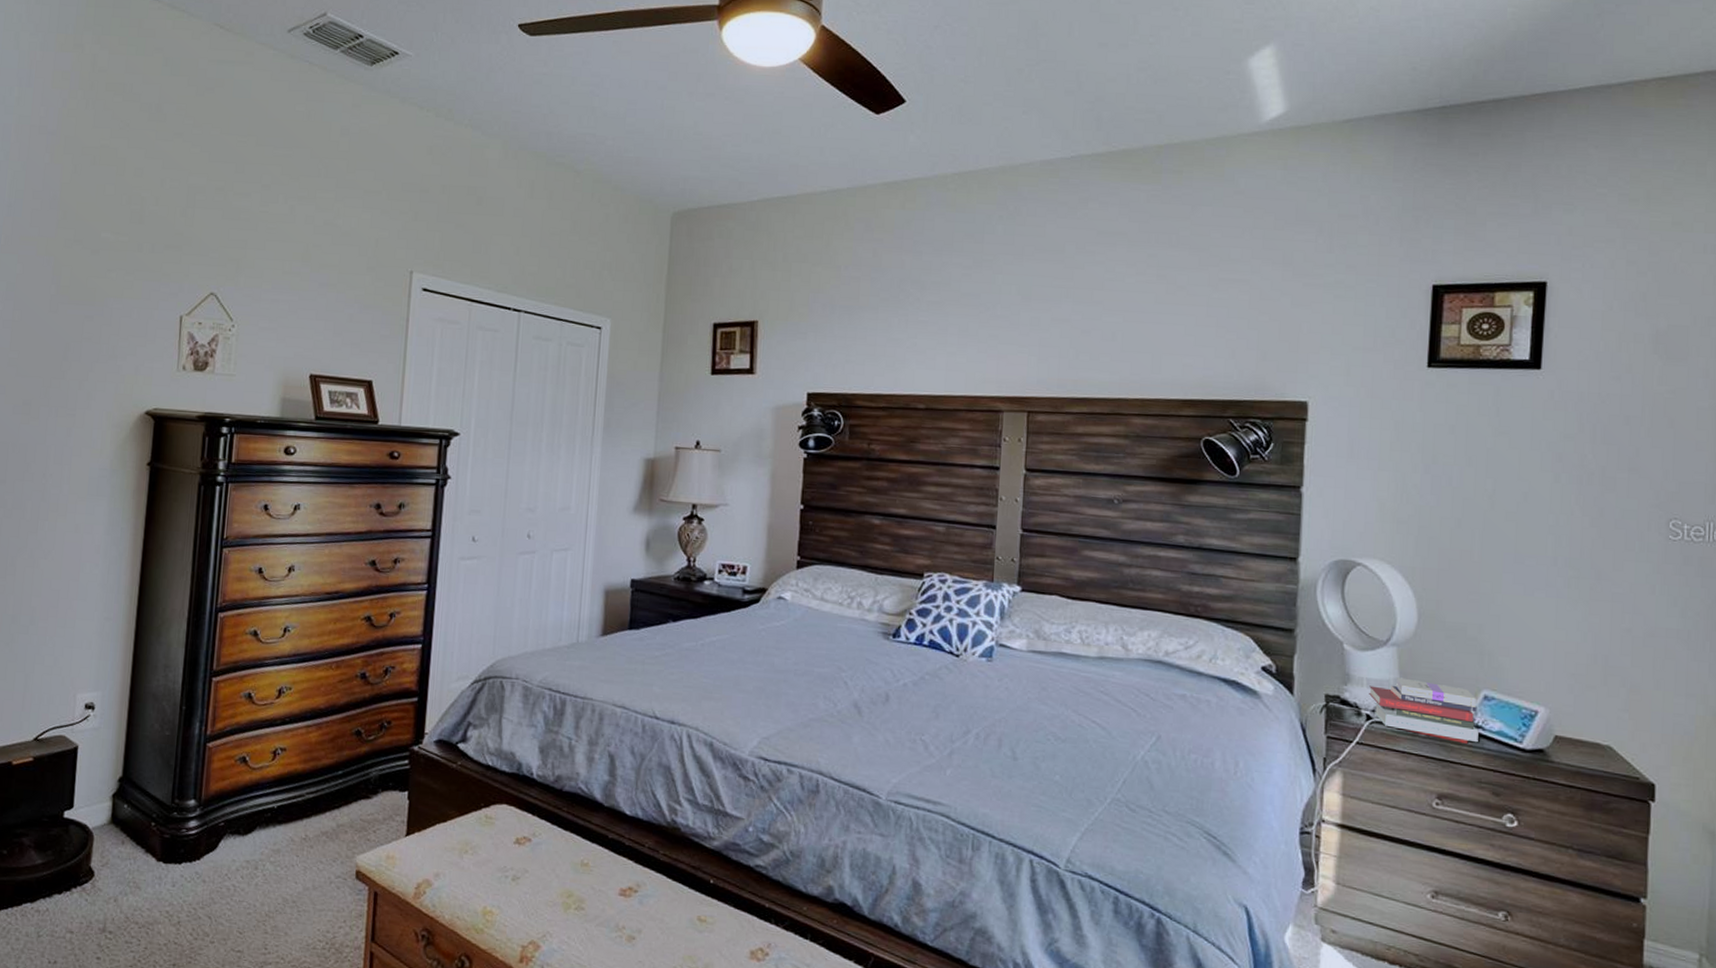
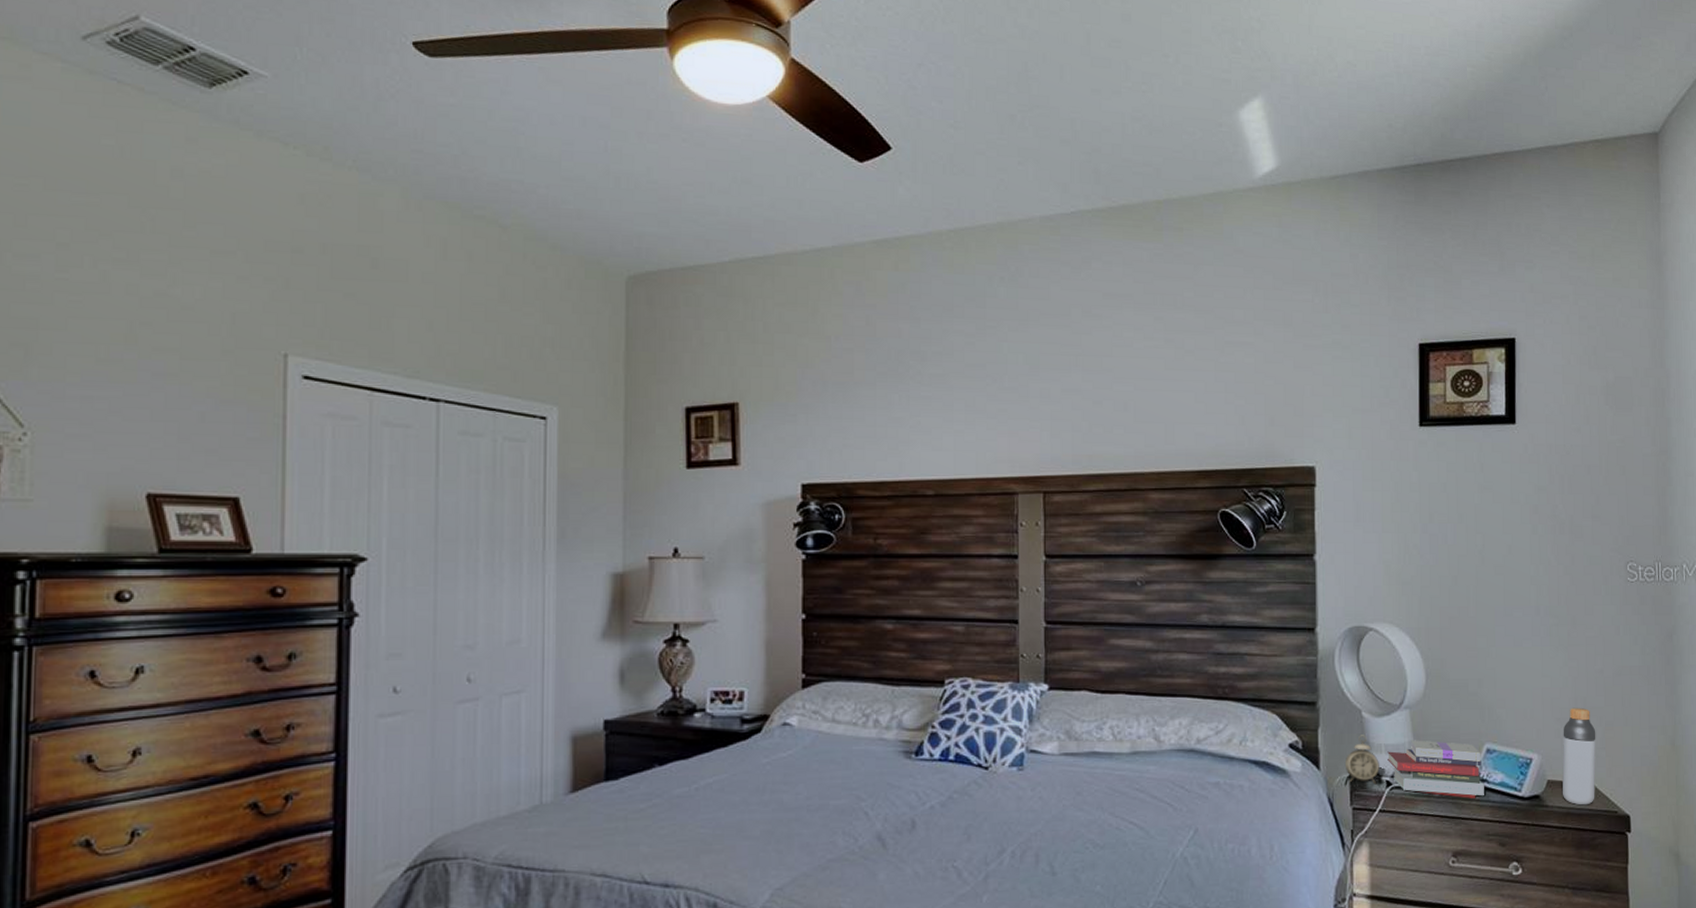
alarm clock: none [1320,666,1360,717] -> present [1344,735,1379,785]
bottle: none [1571,664,1618,767] -> present [1562,707,1596,806]

